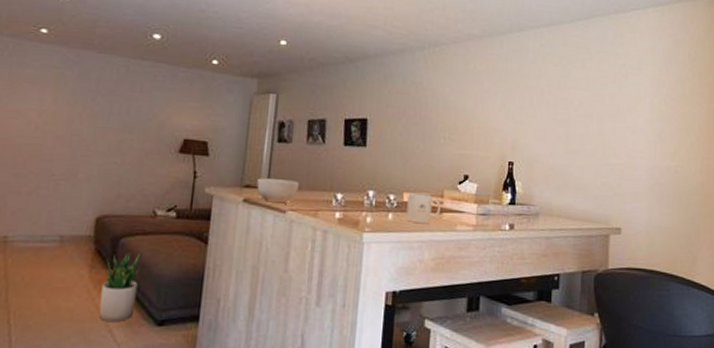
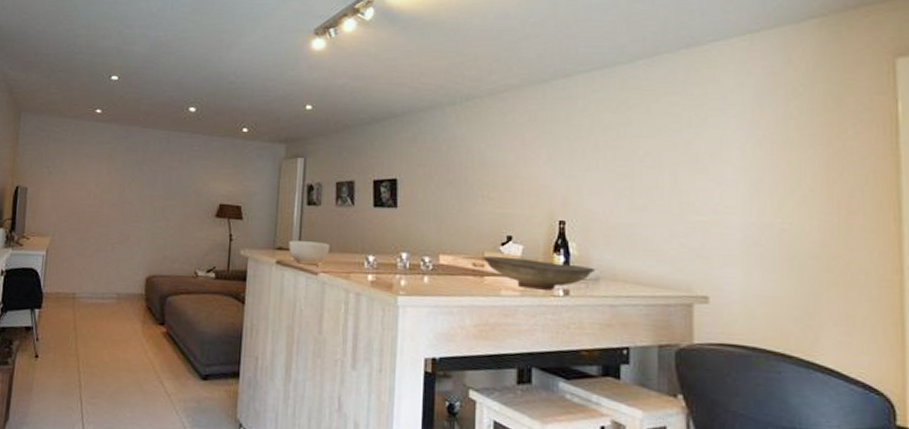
planter: present [99,253,141,321] -> none [151,310,186,374]
mug: present [406,192,441,223] -> none [443,254,482,287]
decorative bowl: none [442,193,535,226] -> present [483,255,594,292]

